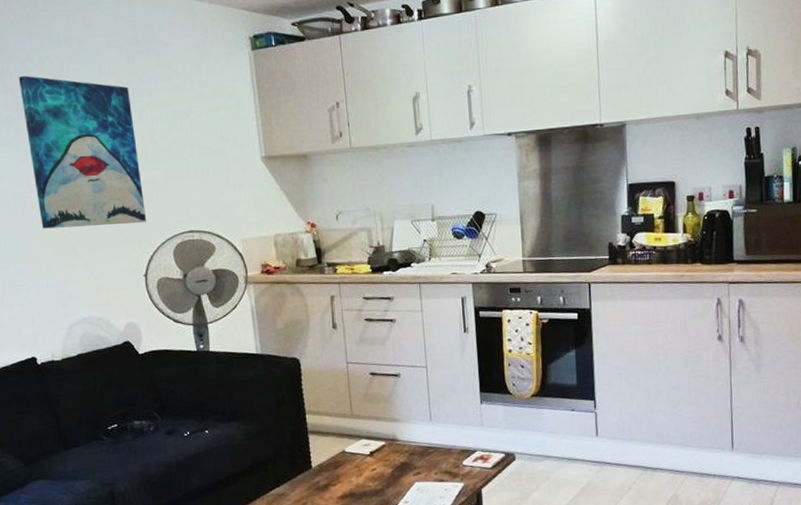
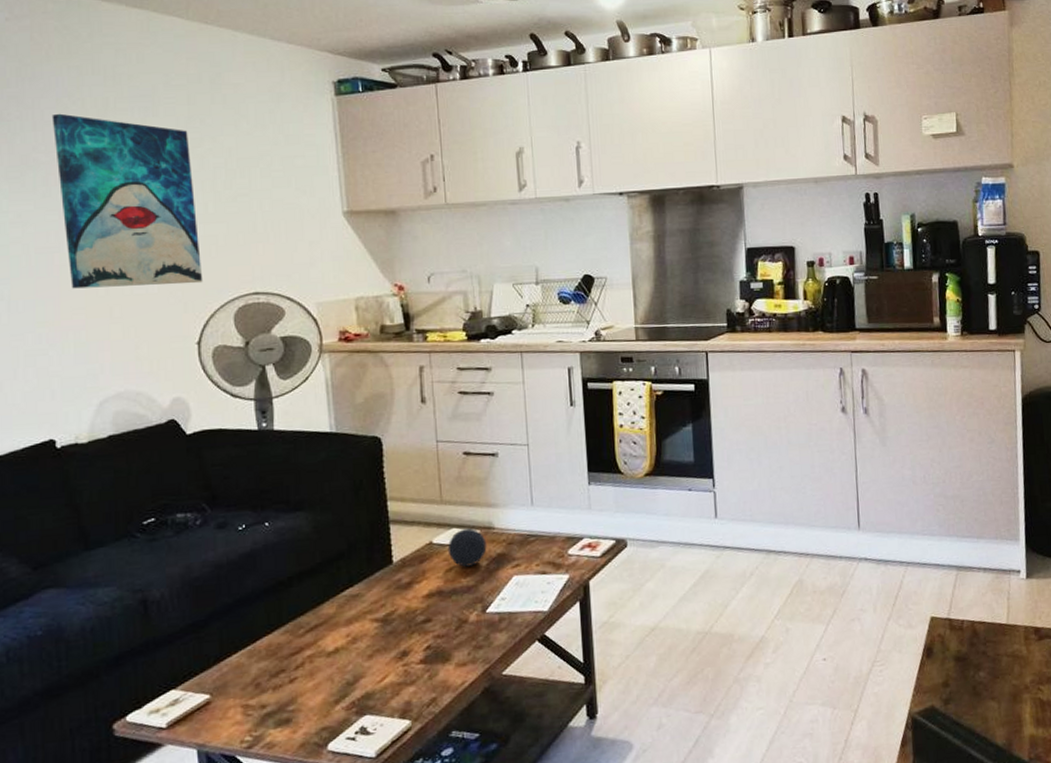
decorative ball: none [358,440,392,473] -> present [447,528,487,567]

